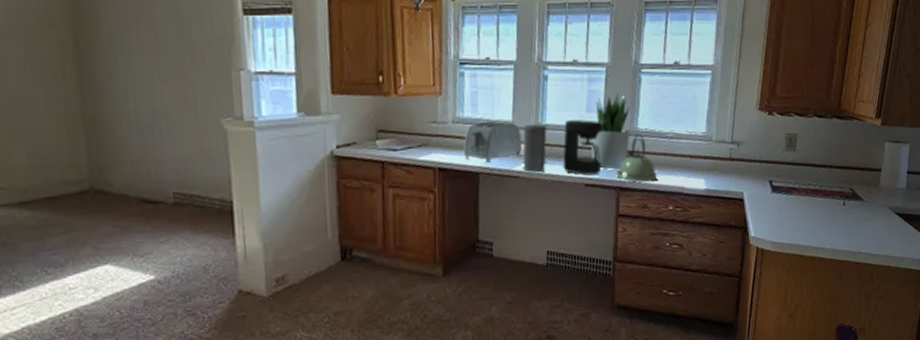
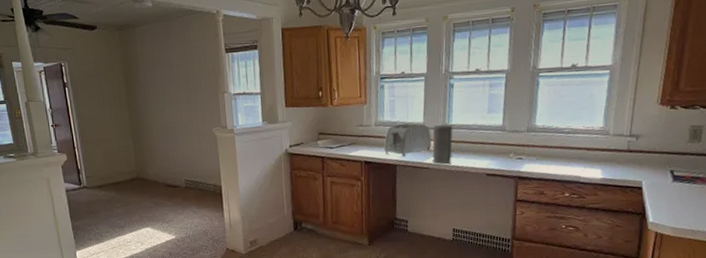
coffee maker: present [563,120,604,174] -> none [467,119,504,166]
planter: present [591,93,630,170] -> none [492,95,528,161]
kettle: present [617,134,657,183] -> none [515,130,553,173]

